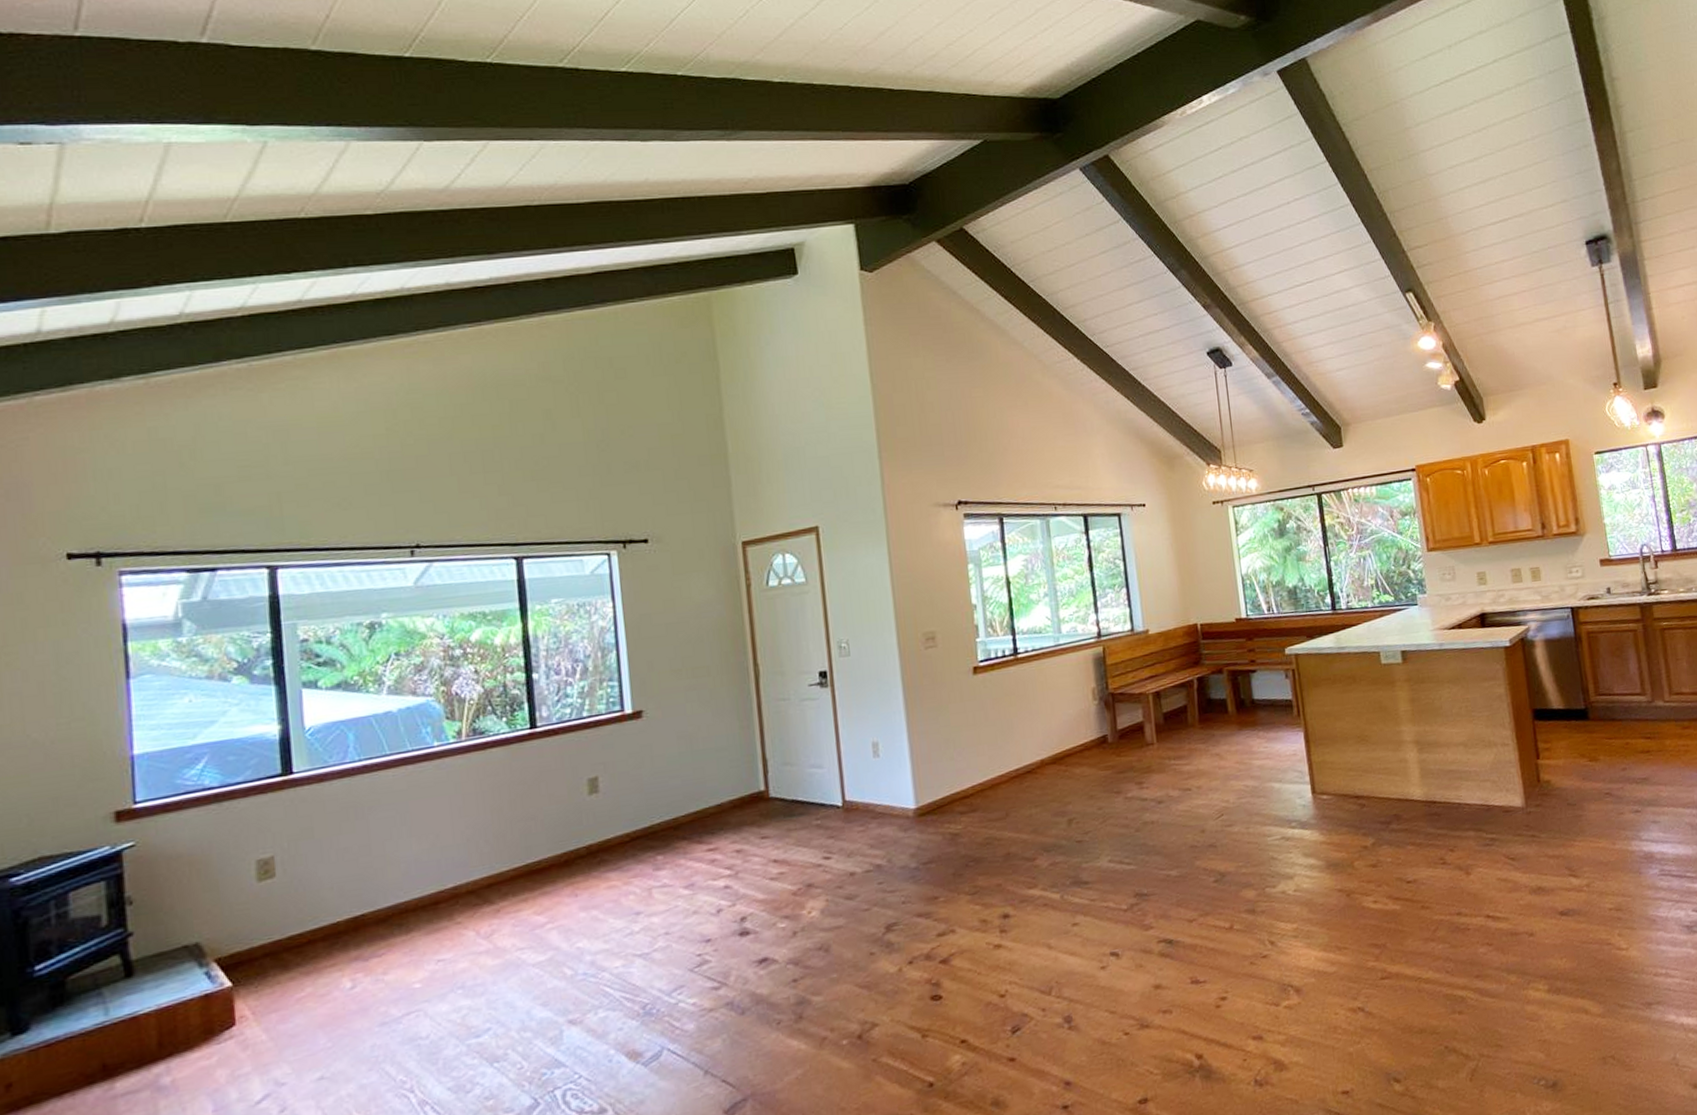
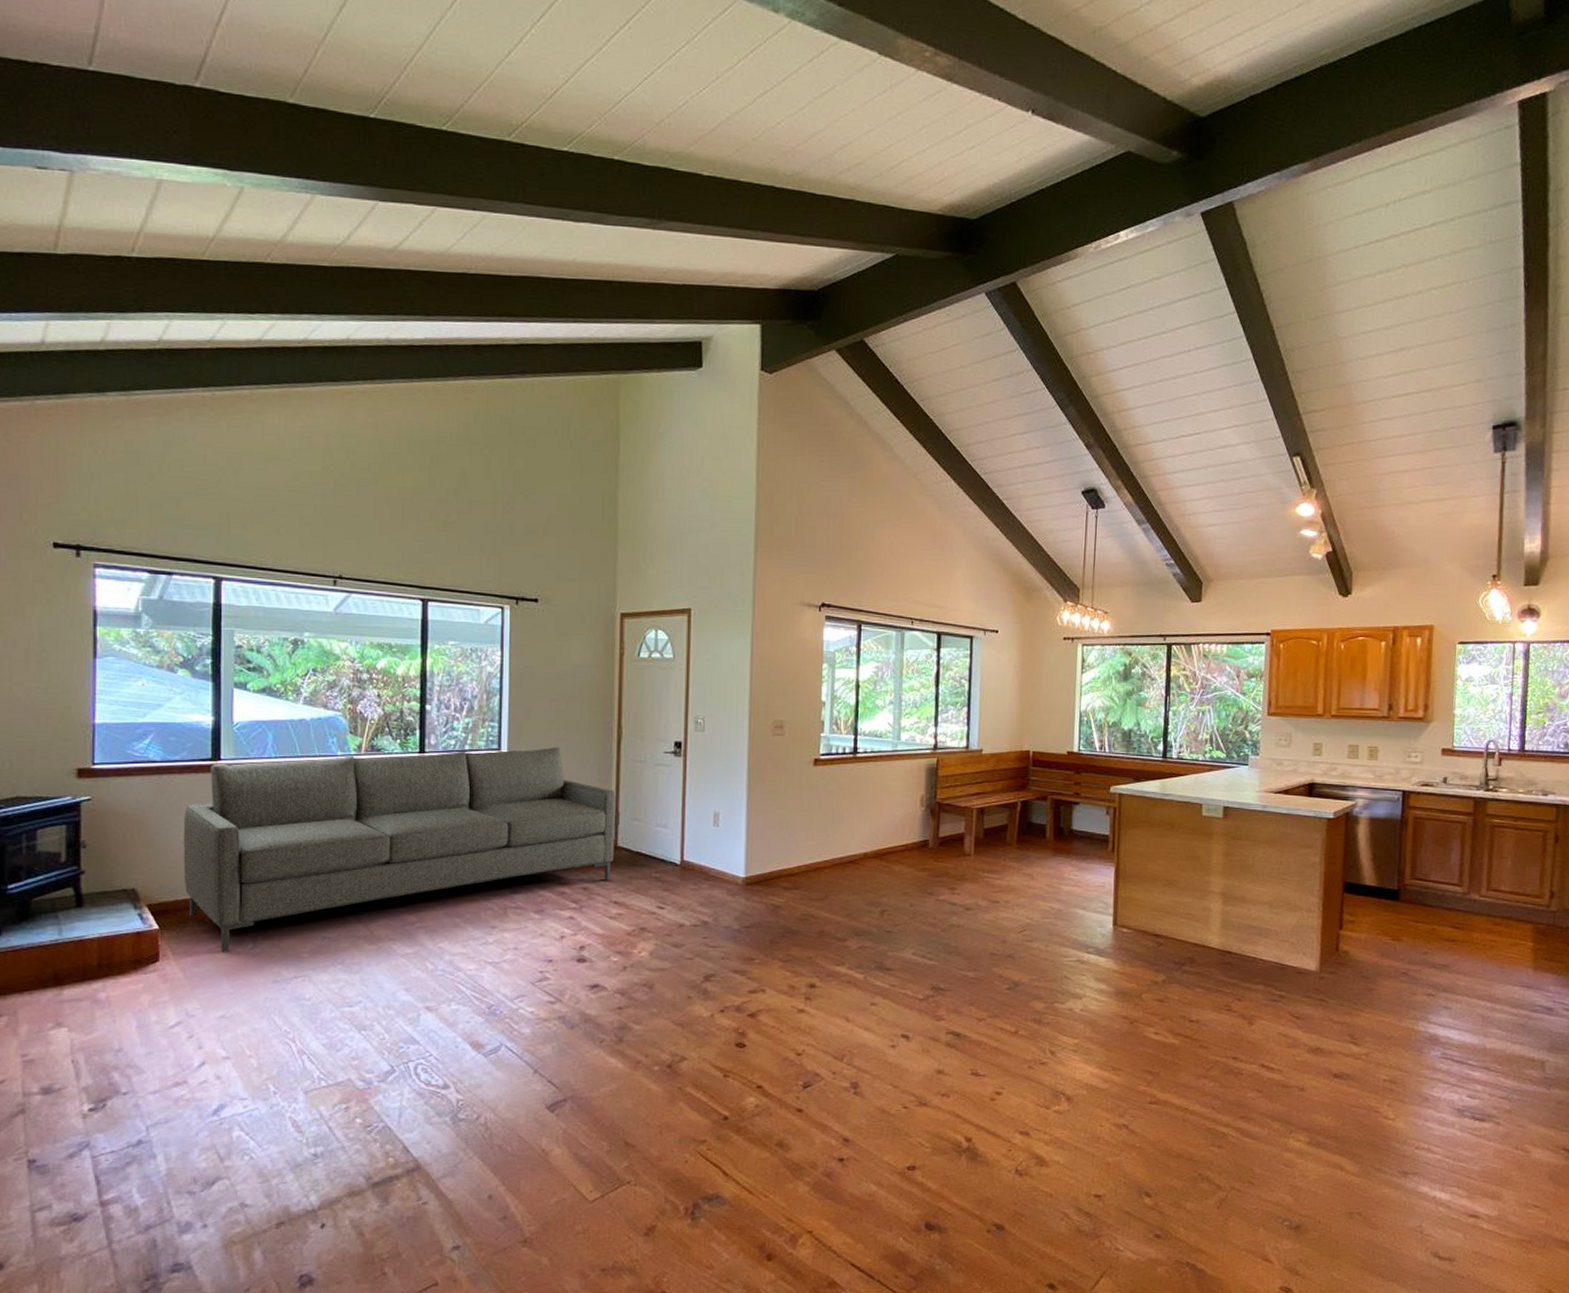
sofa: none [253,697,768,1001] -> present [183,746,616,953]

